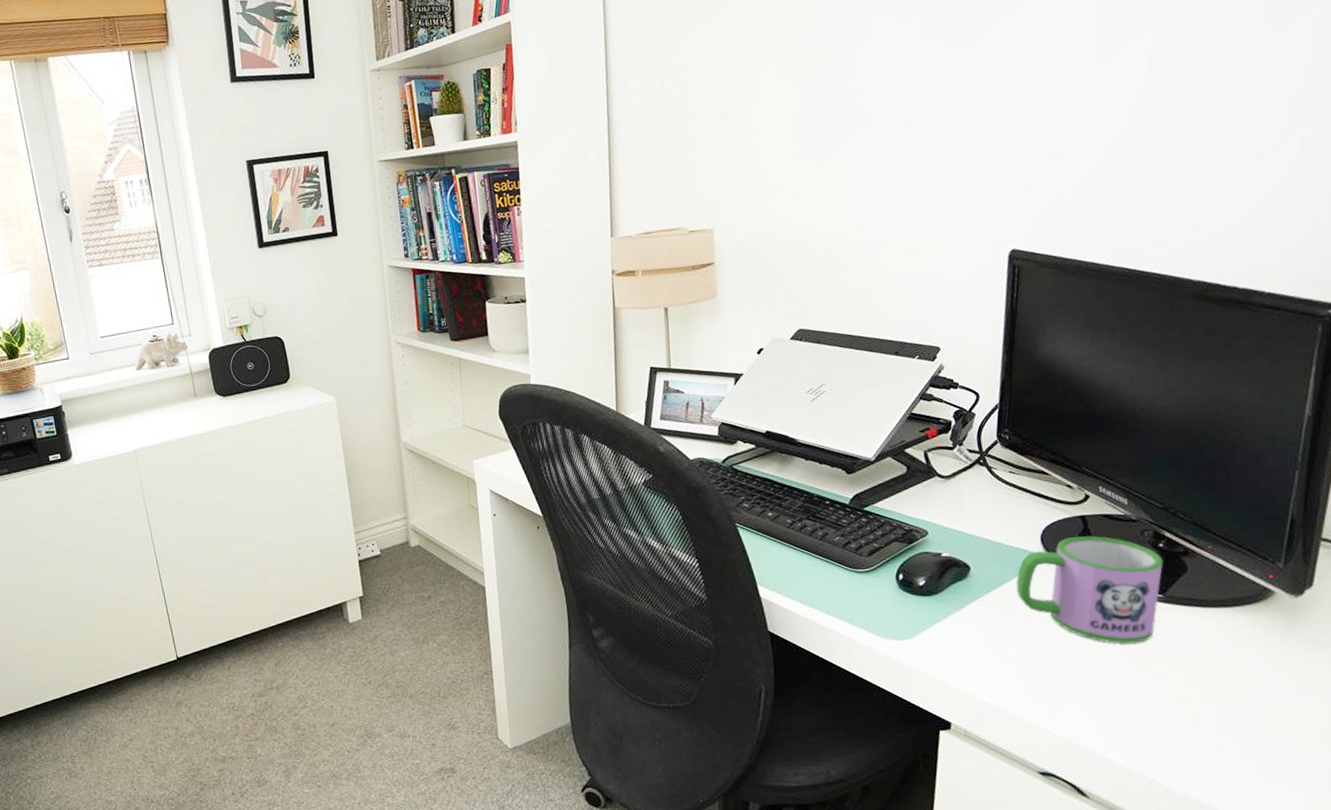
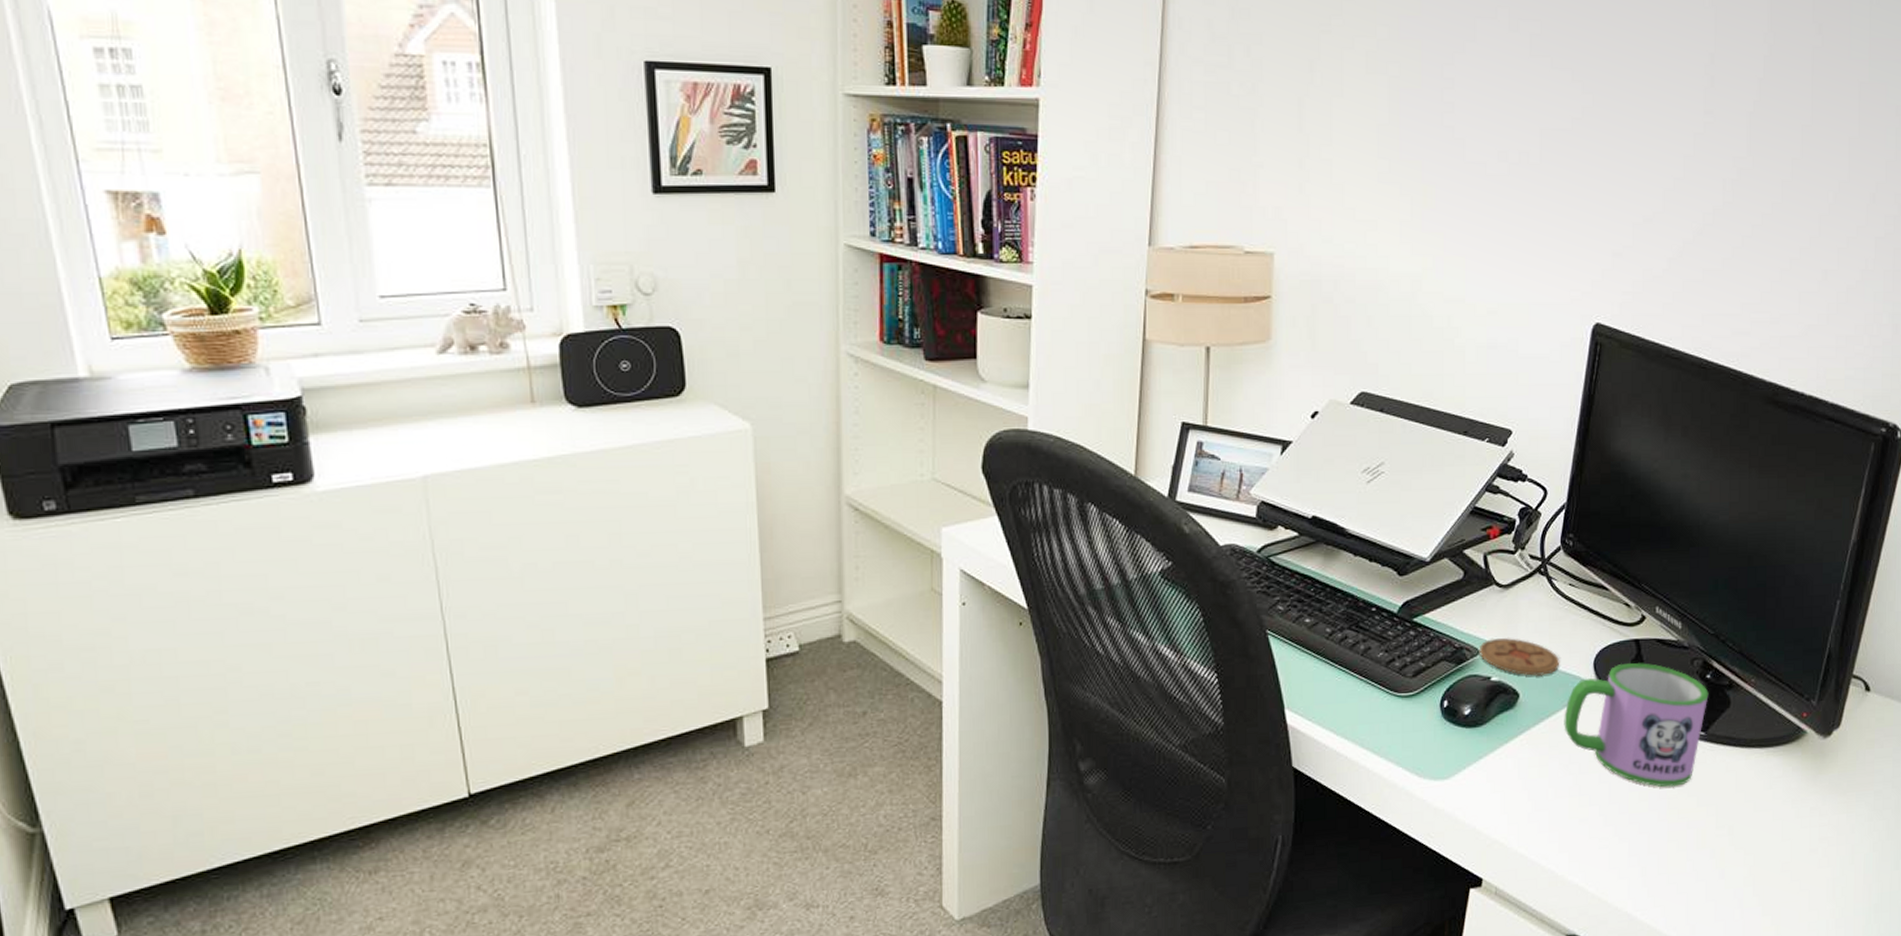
coaster: none [927,520,1007,552] -> present [1479,638,1560,677]

